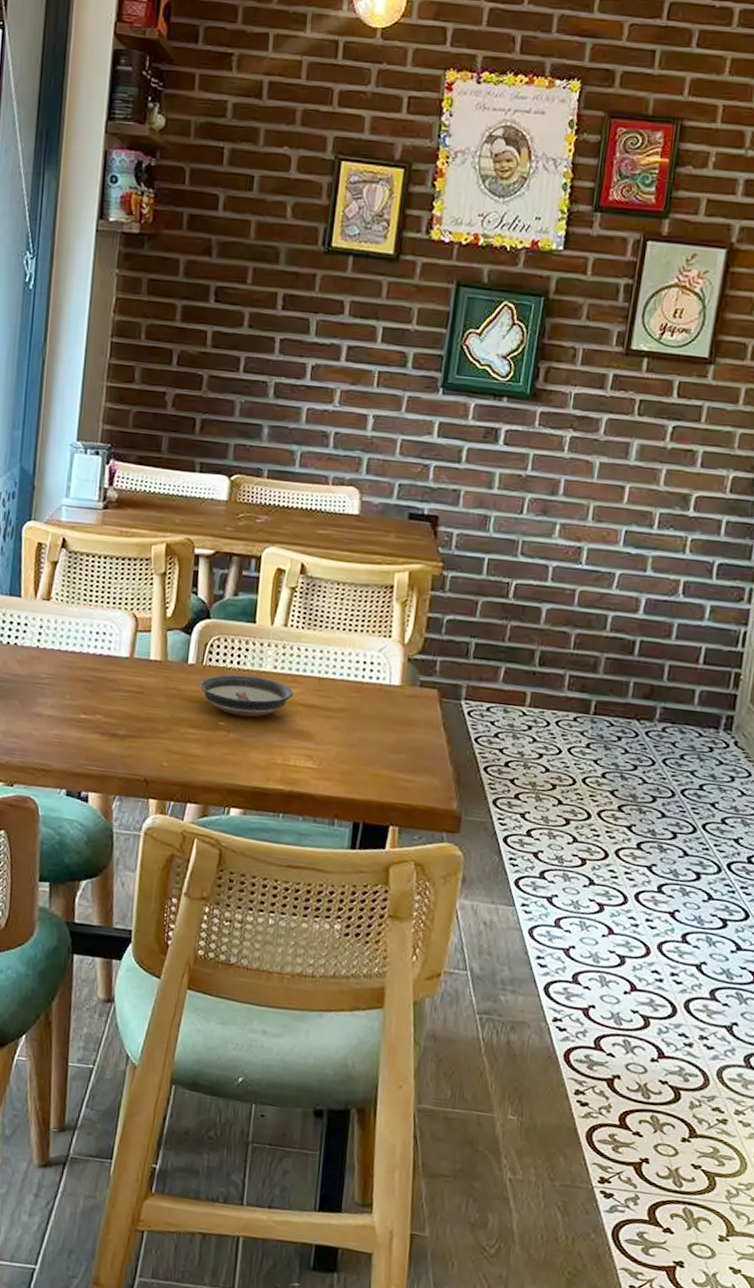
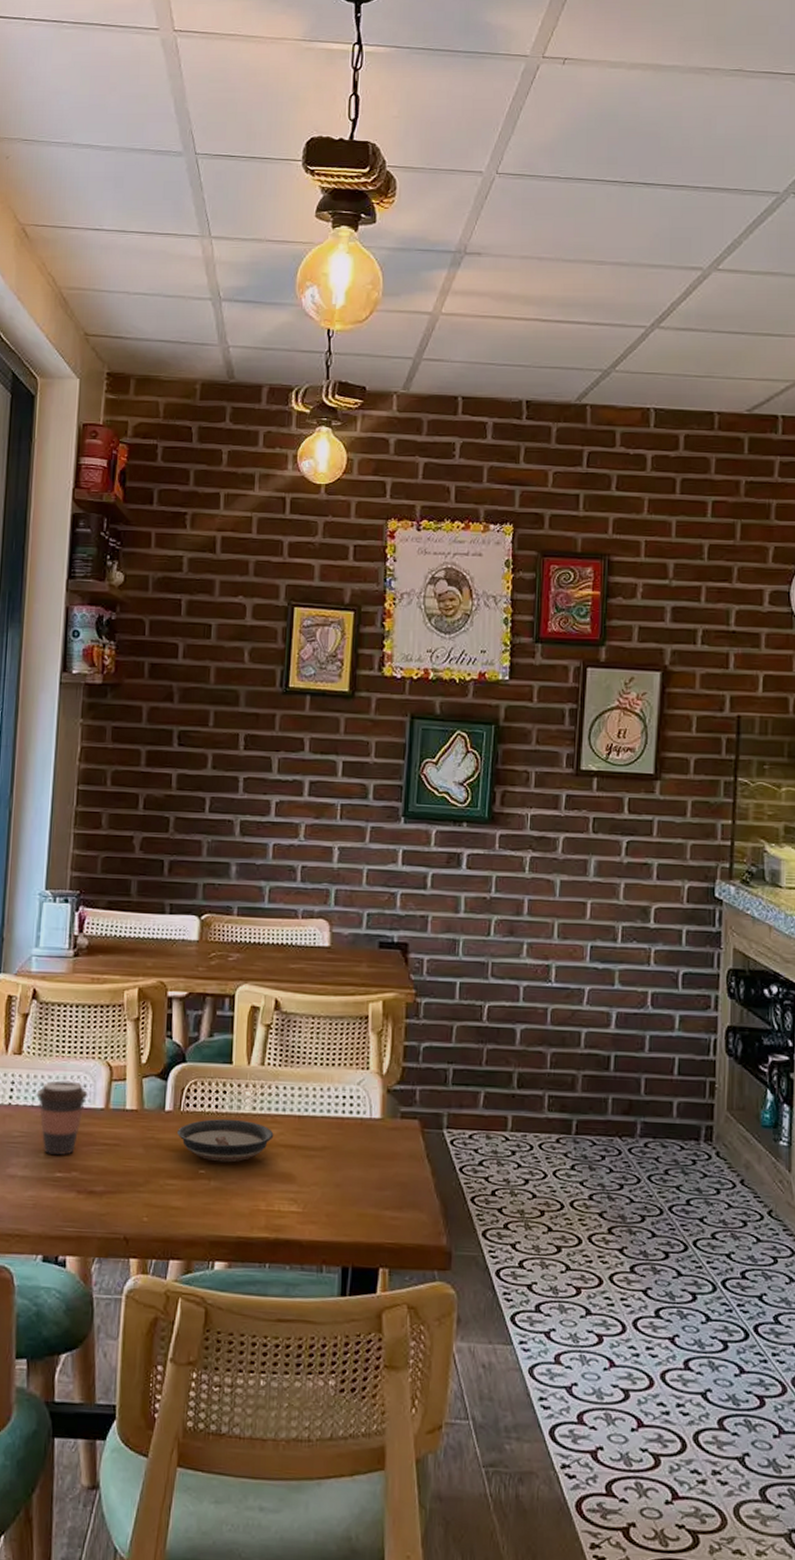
coffee cup: none [63,627,114,699] -> present [36,1080,88,1155]

